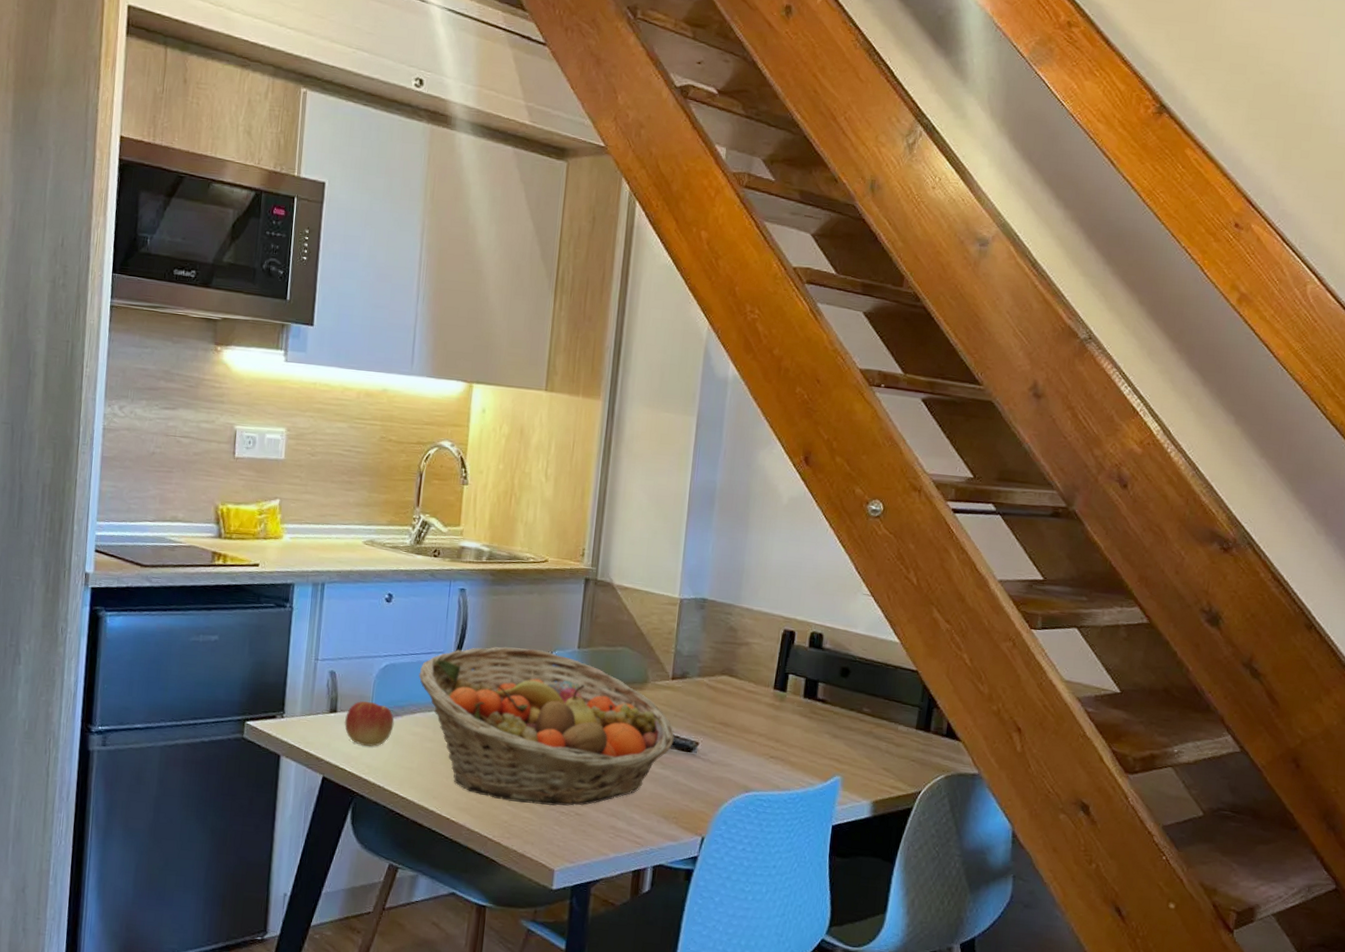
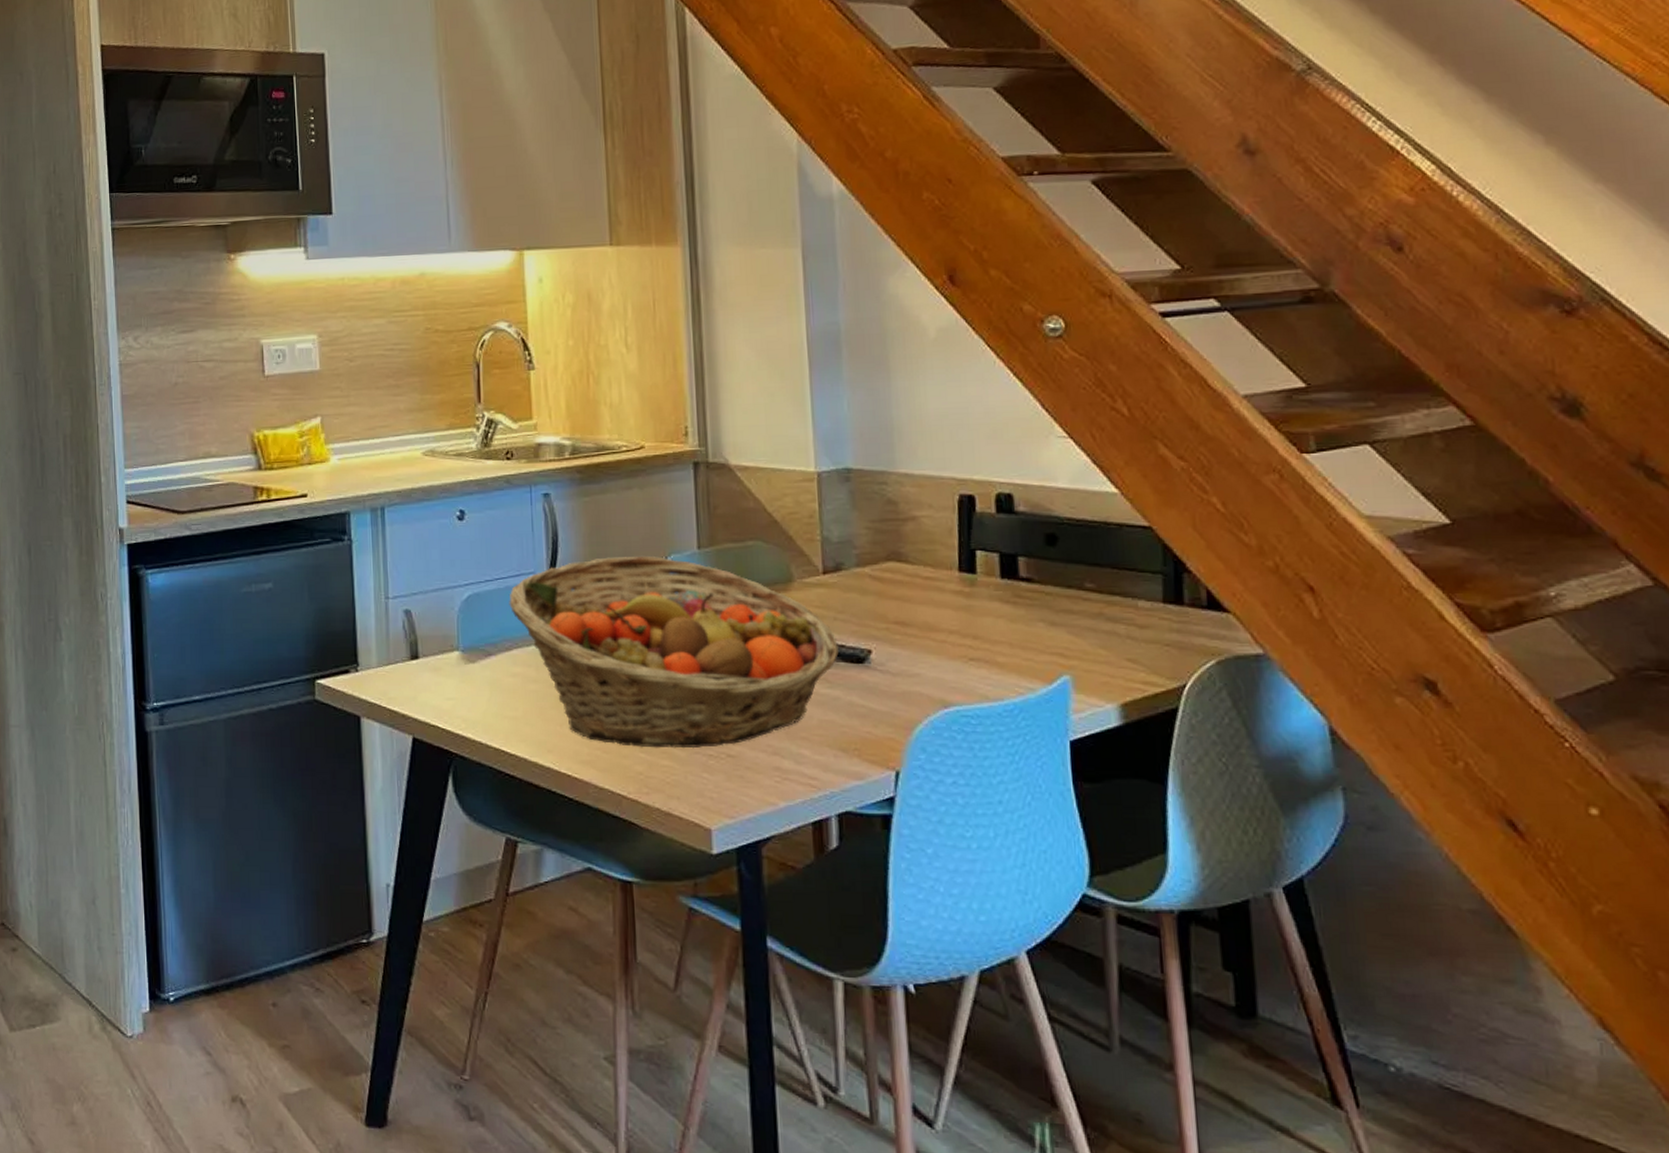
apple: present [344,701,394,746] -> none [429,642,488,695]

